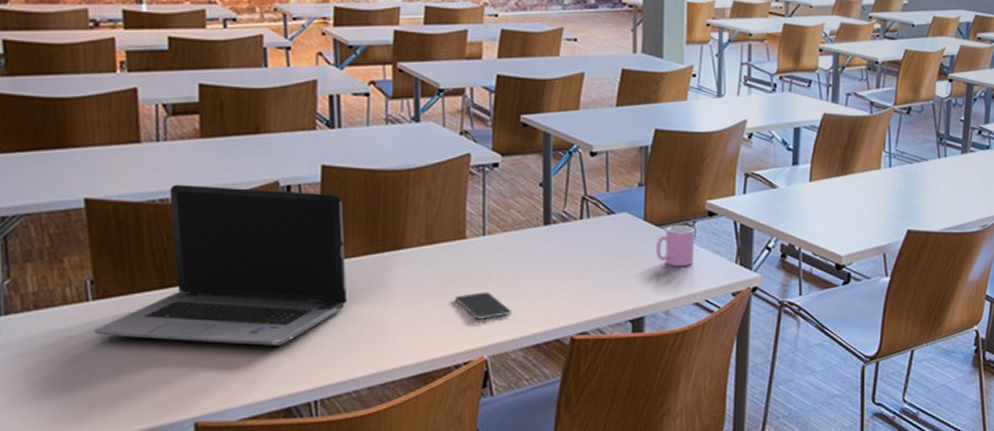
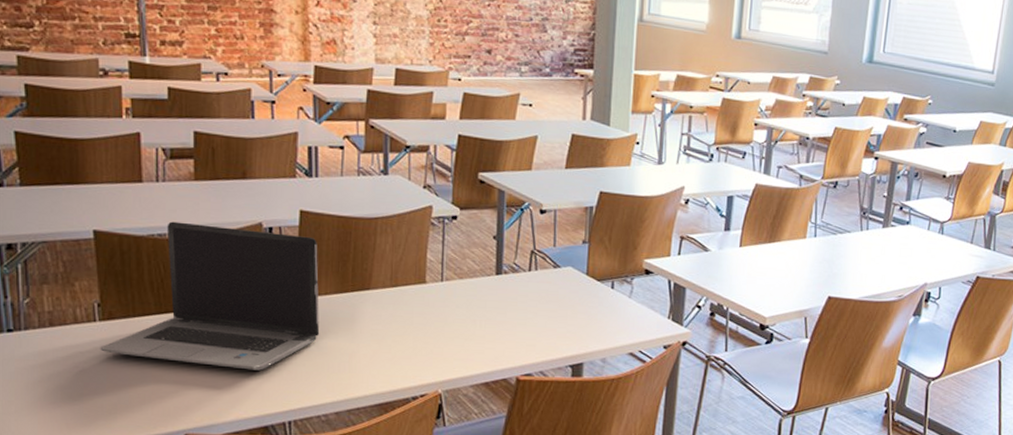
smartphone: present [454,292,511,319] -> none [414,332,464,357]
cup: present [656,226,694,267] -> none [596,281,632,320]

